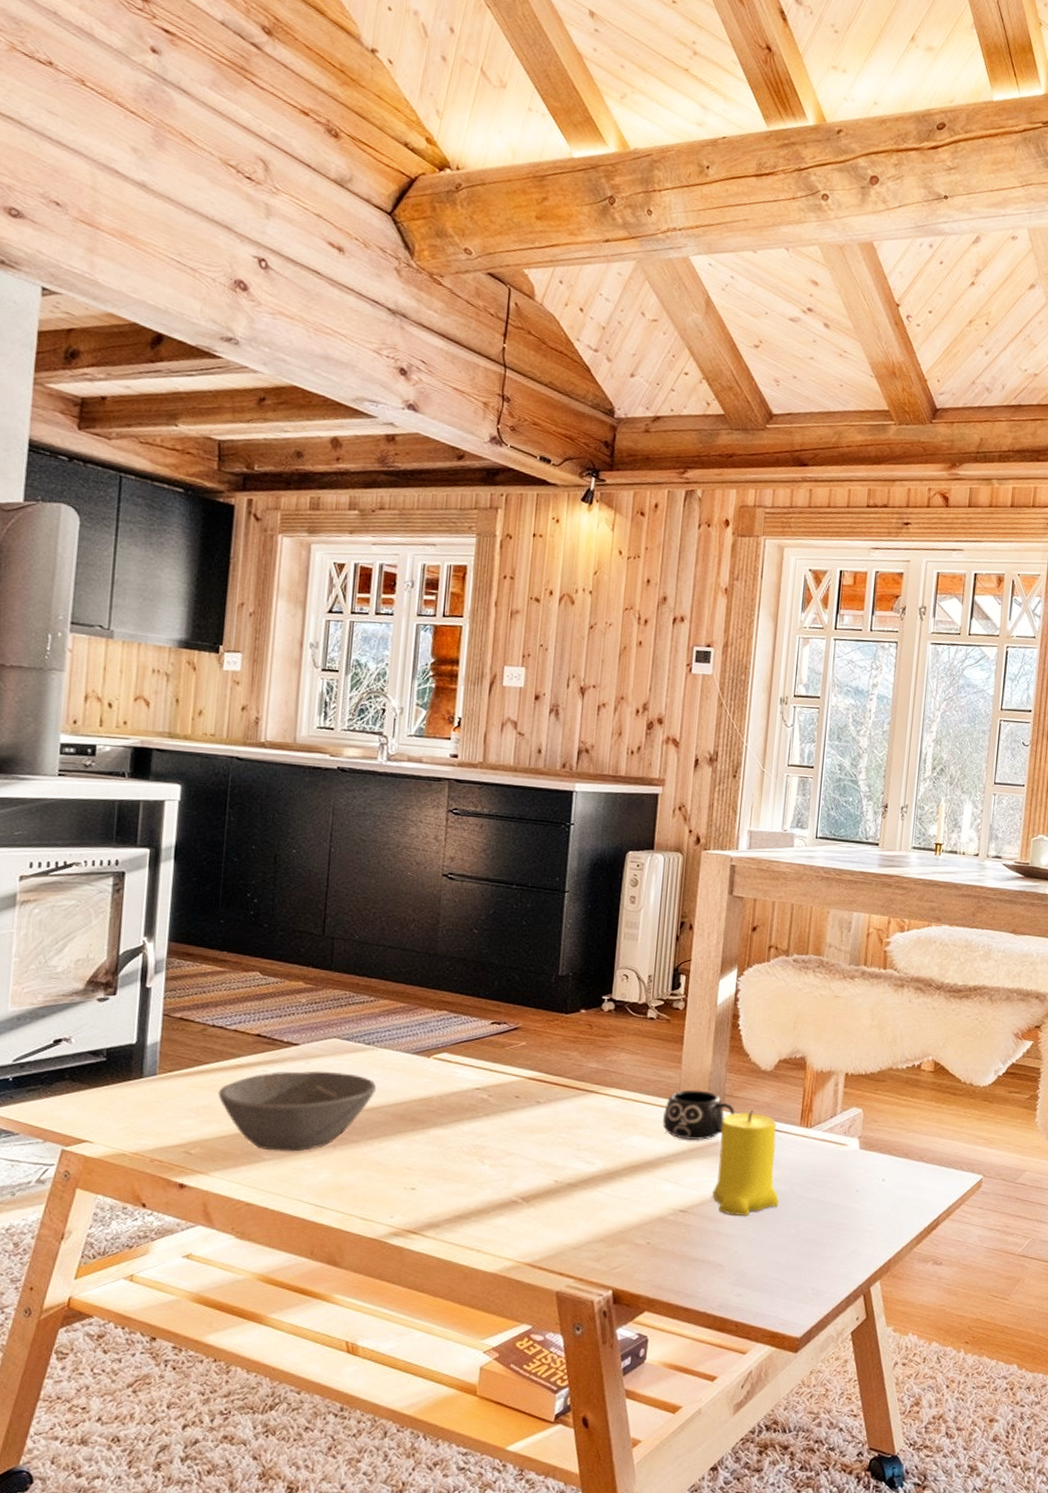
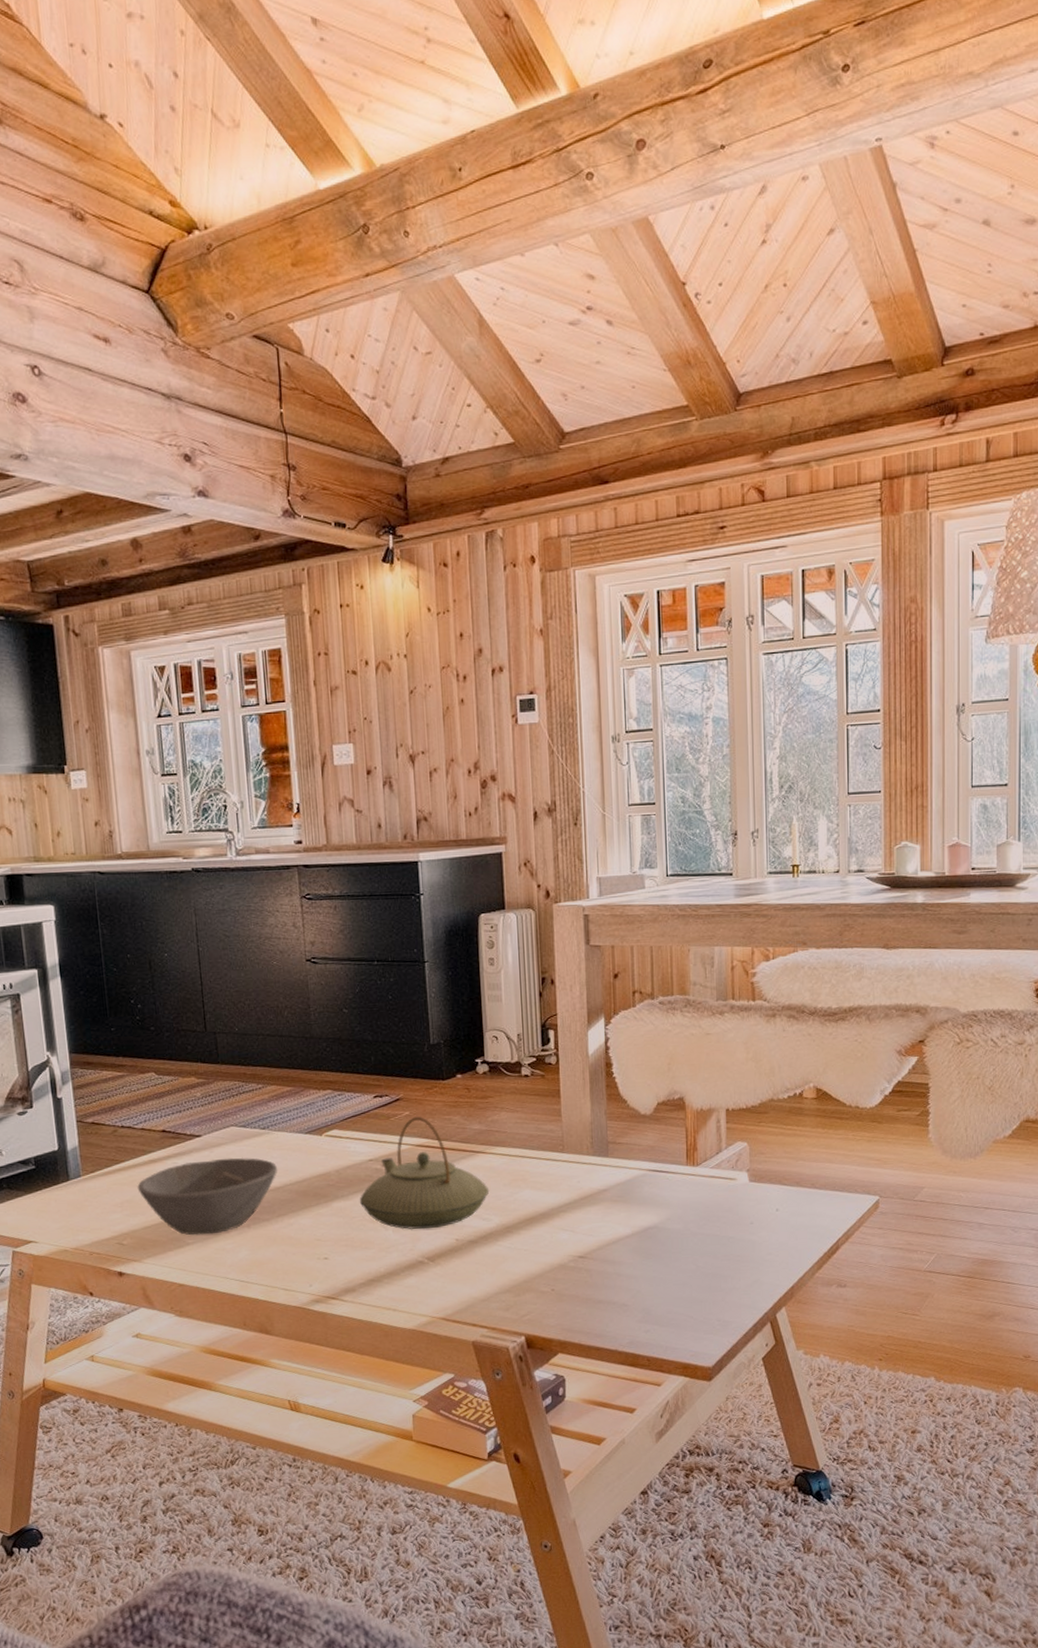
teapot: none [458,1048,598,1168] -> present [359,1117,490,1230]
mug: present [662,1089,736,1141] -> none [549,1140,621,1189]
candle: present [711,1111,779,1216] -> none [607,1155,675,1257]

